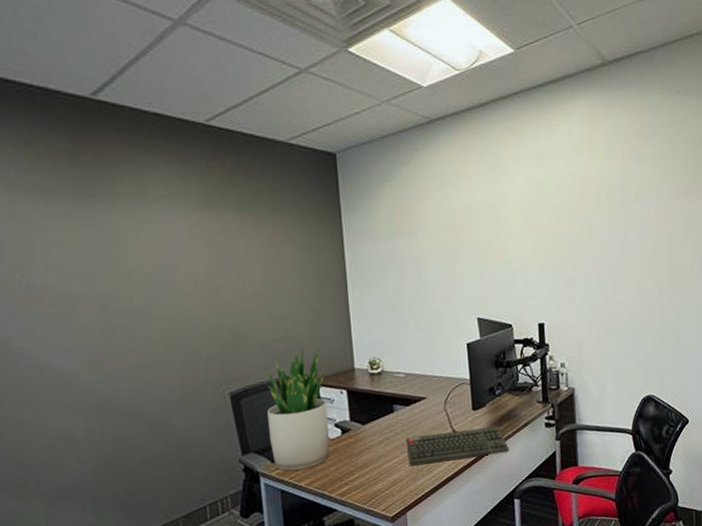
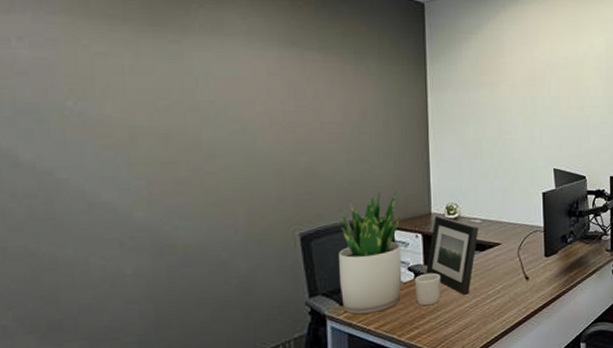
mug: none [342,428,369,463] -> present [415,272,442,306]
picture frame: none [352,370,403,451] -> present [426,215,479,295]
computer keyboard: present [405,426,509,466] -> none [478,273,578,310]

